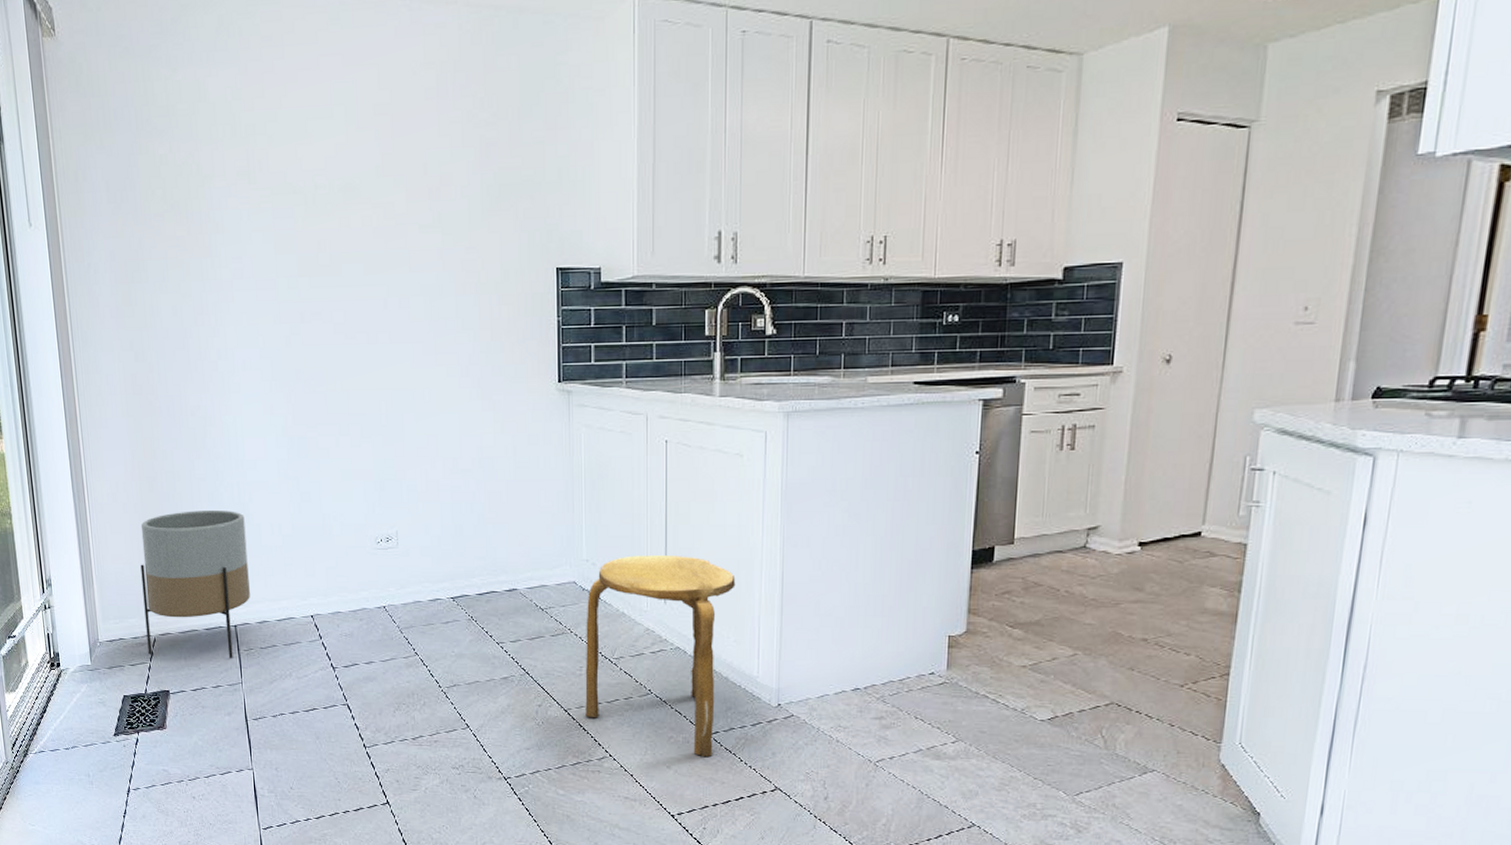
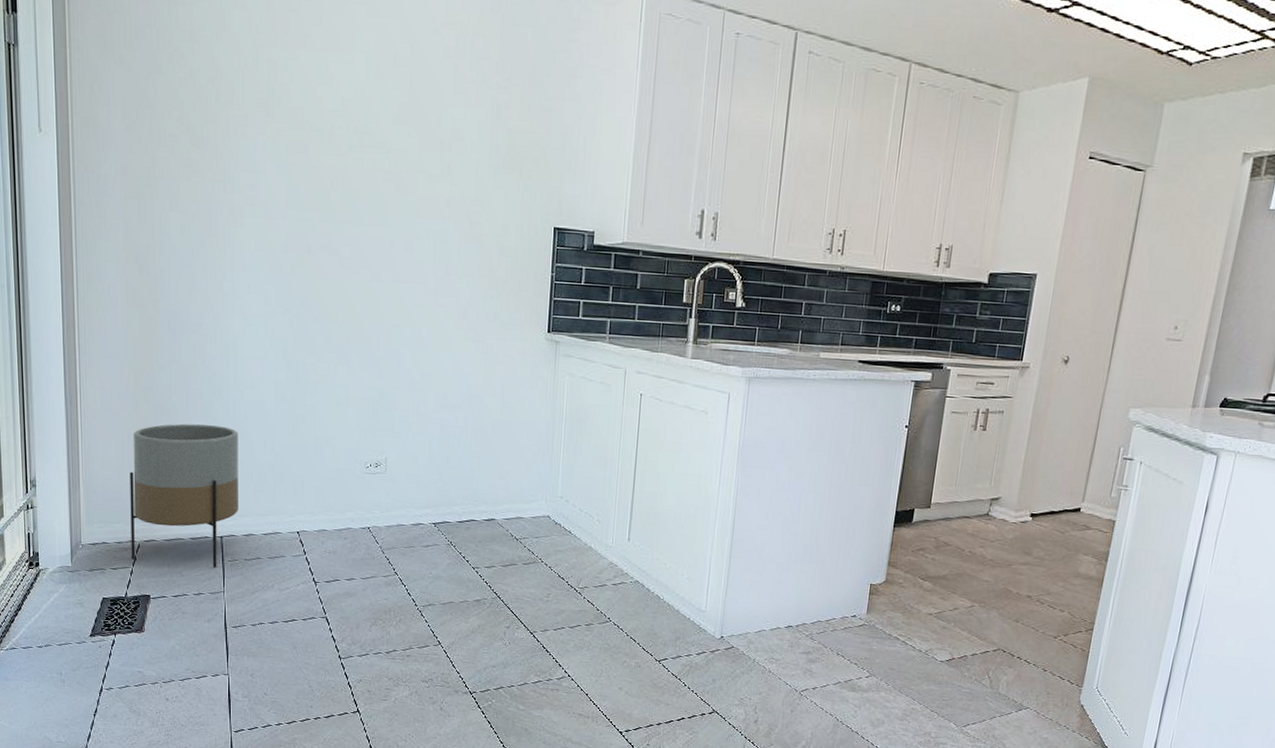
stool: present [585,555,736,757] -> none [549,495,693,681]

